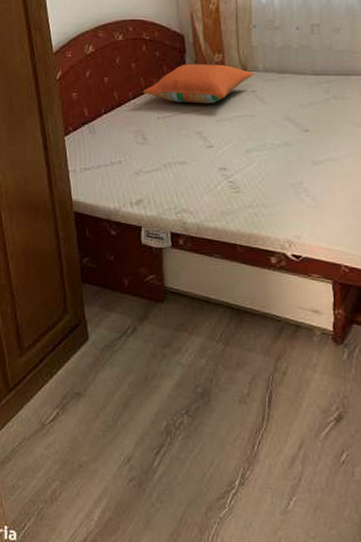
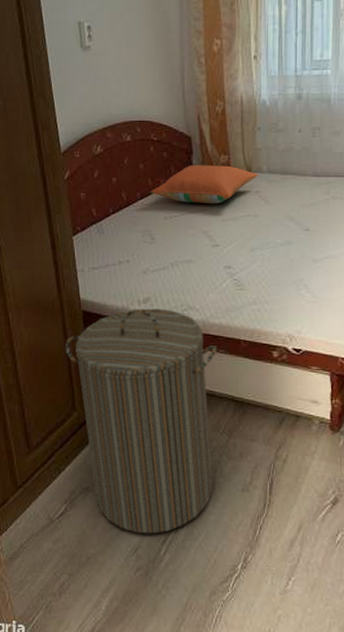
laundry hamper: none [57,210,212,444] -> present [65,308,217,534]

